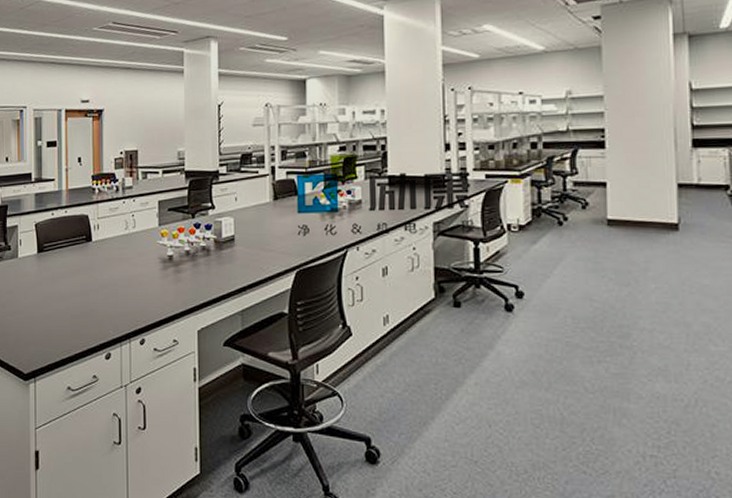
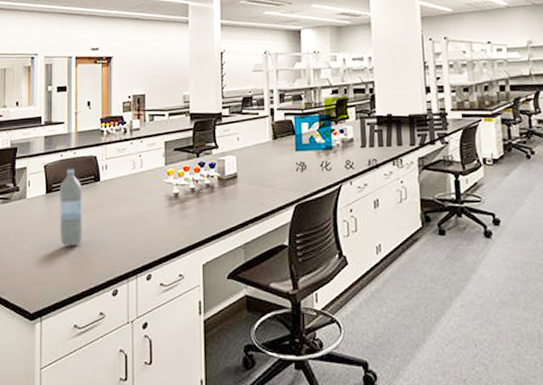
water bottle: none [51,227,75,307] -> present [59,168,83,246]

